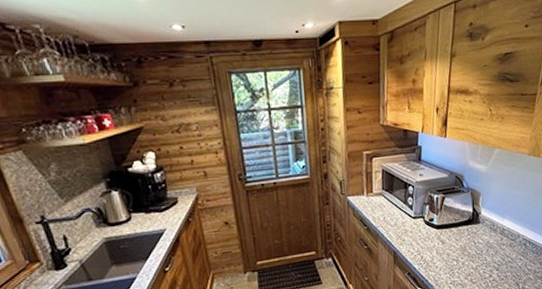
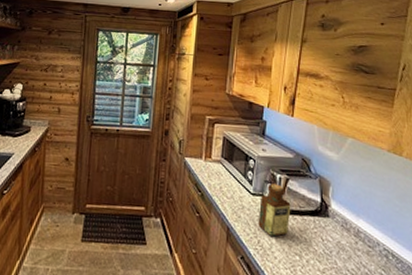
bottle: none [420,204,448,250] -> present [258,184,291,237]

